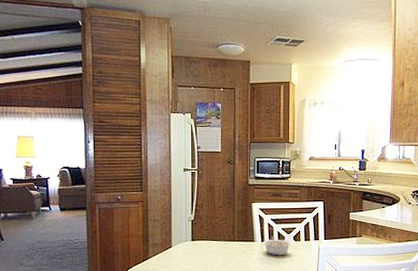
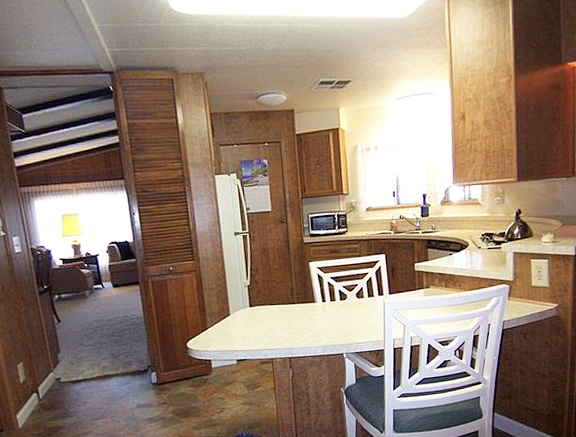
legume: present [262,236,292,256] -> none [323,294,355,316]

